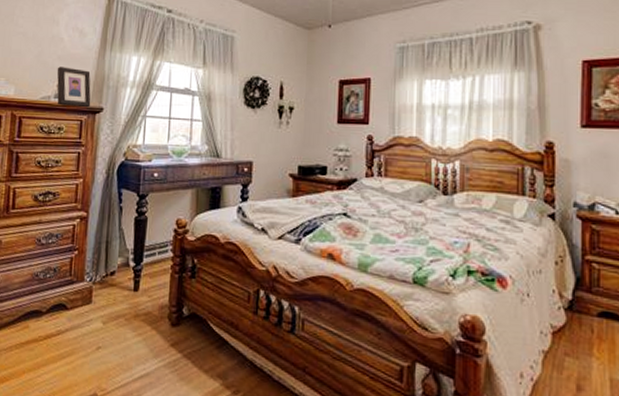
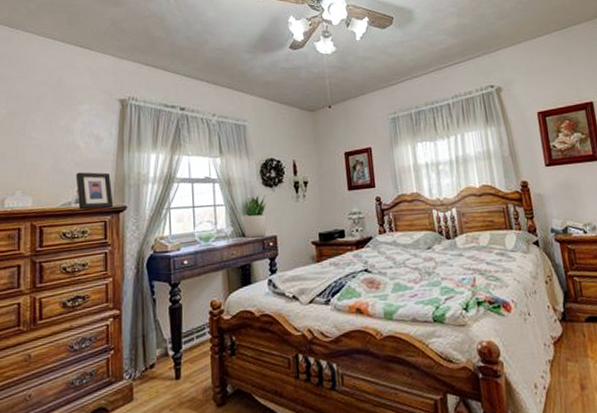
planter: none [219,115,246,161] -> present [243,194,267,238]

